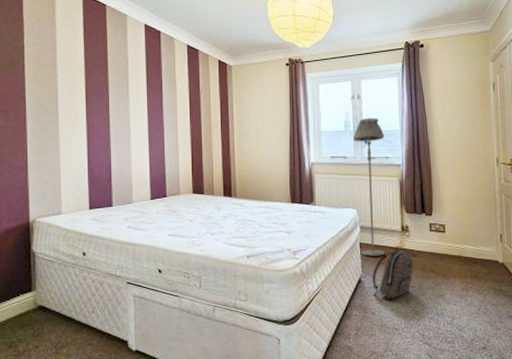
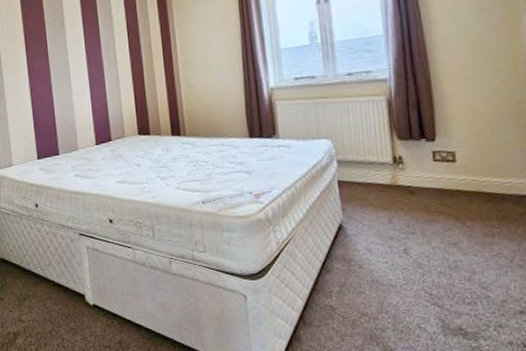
floor lamp: present [353,118,385,257] -> none [321,23,373,197]
backpack: present [372,245,414,300] -> none [356,181,413,250]

